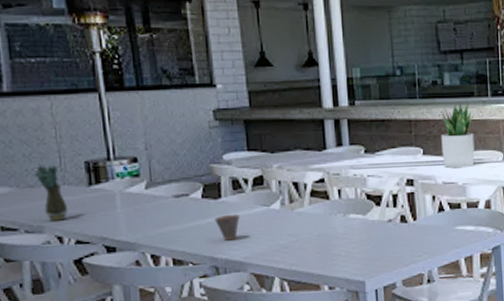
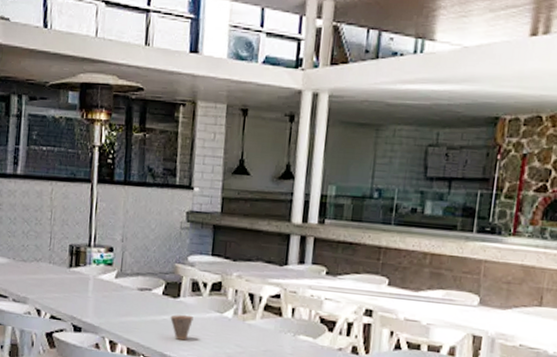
vase: present [35,163,69,221] -> none [29,241,50,295]
planter: present [441,101,475,169] -> none [409,233,451,307]

